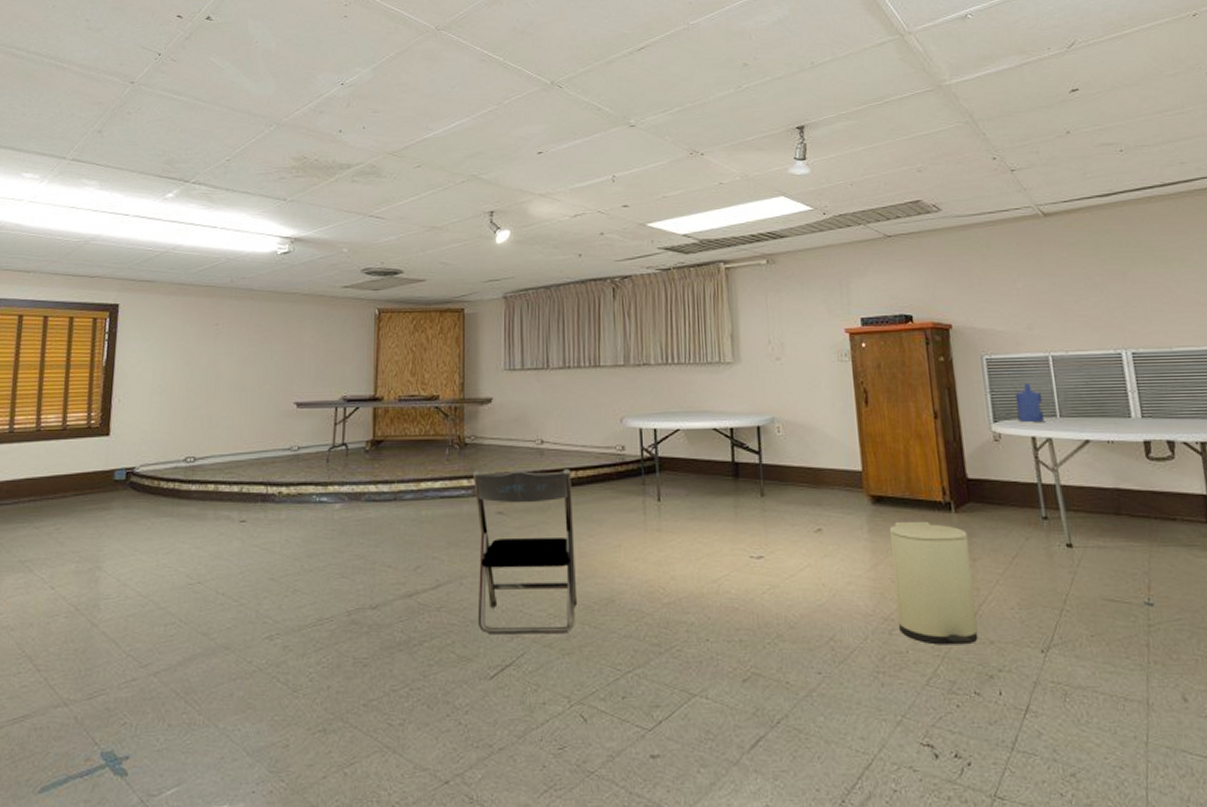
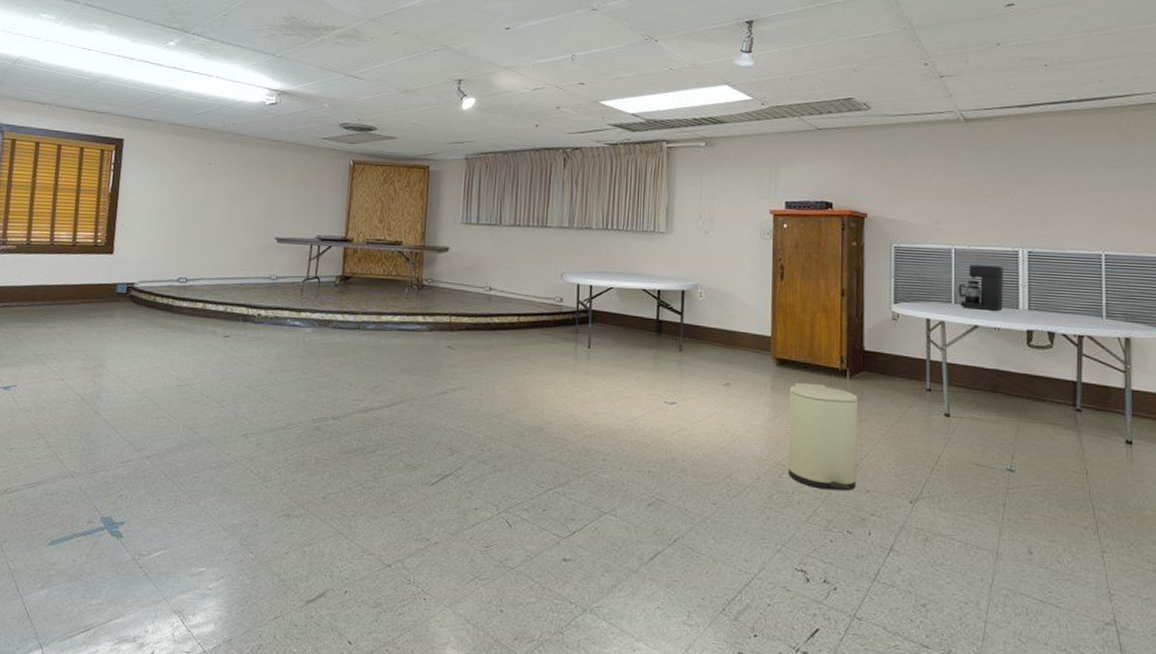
folding chair: present [472,469,578,635] -> none [423,309,514,453]
water jug: present [1015,384,1044,423] -> none [916,272,941,307]
coffee maker: none [1061,371,1114,422] -> present [958,264,1003,311]

